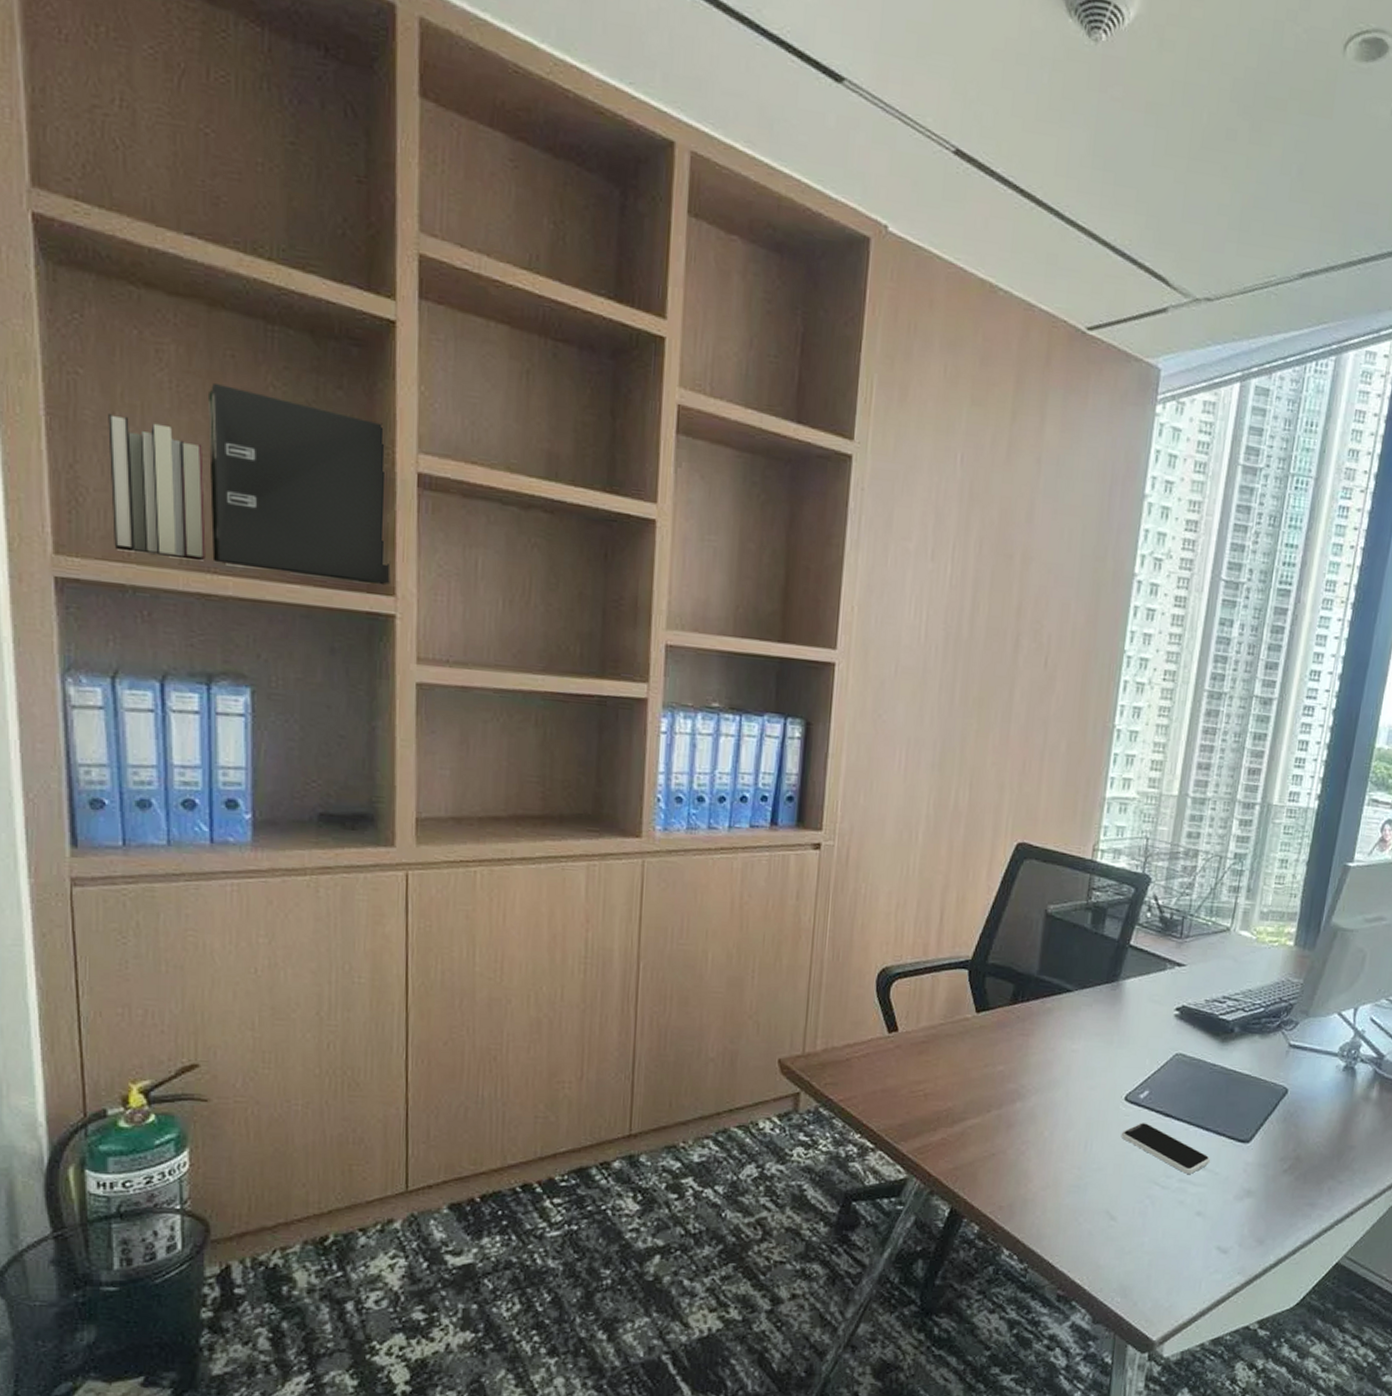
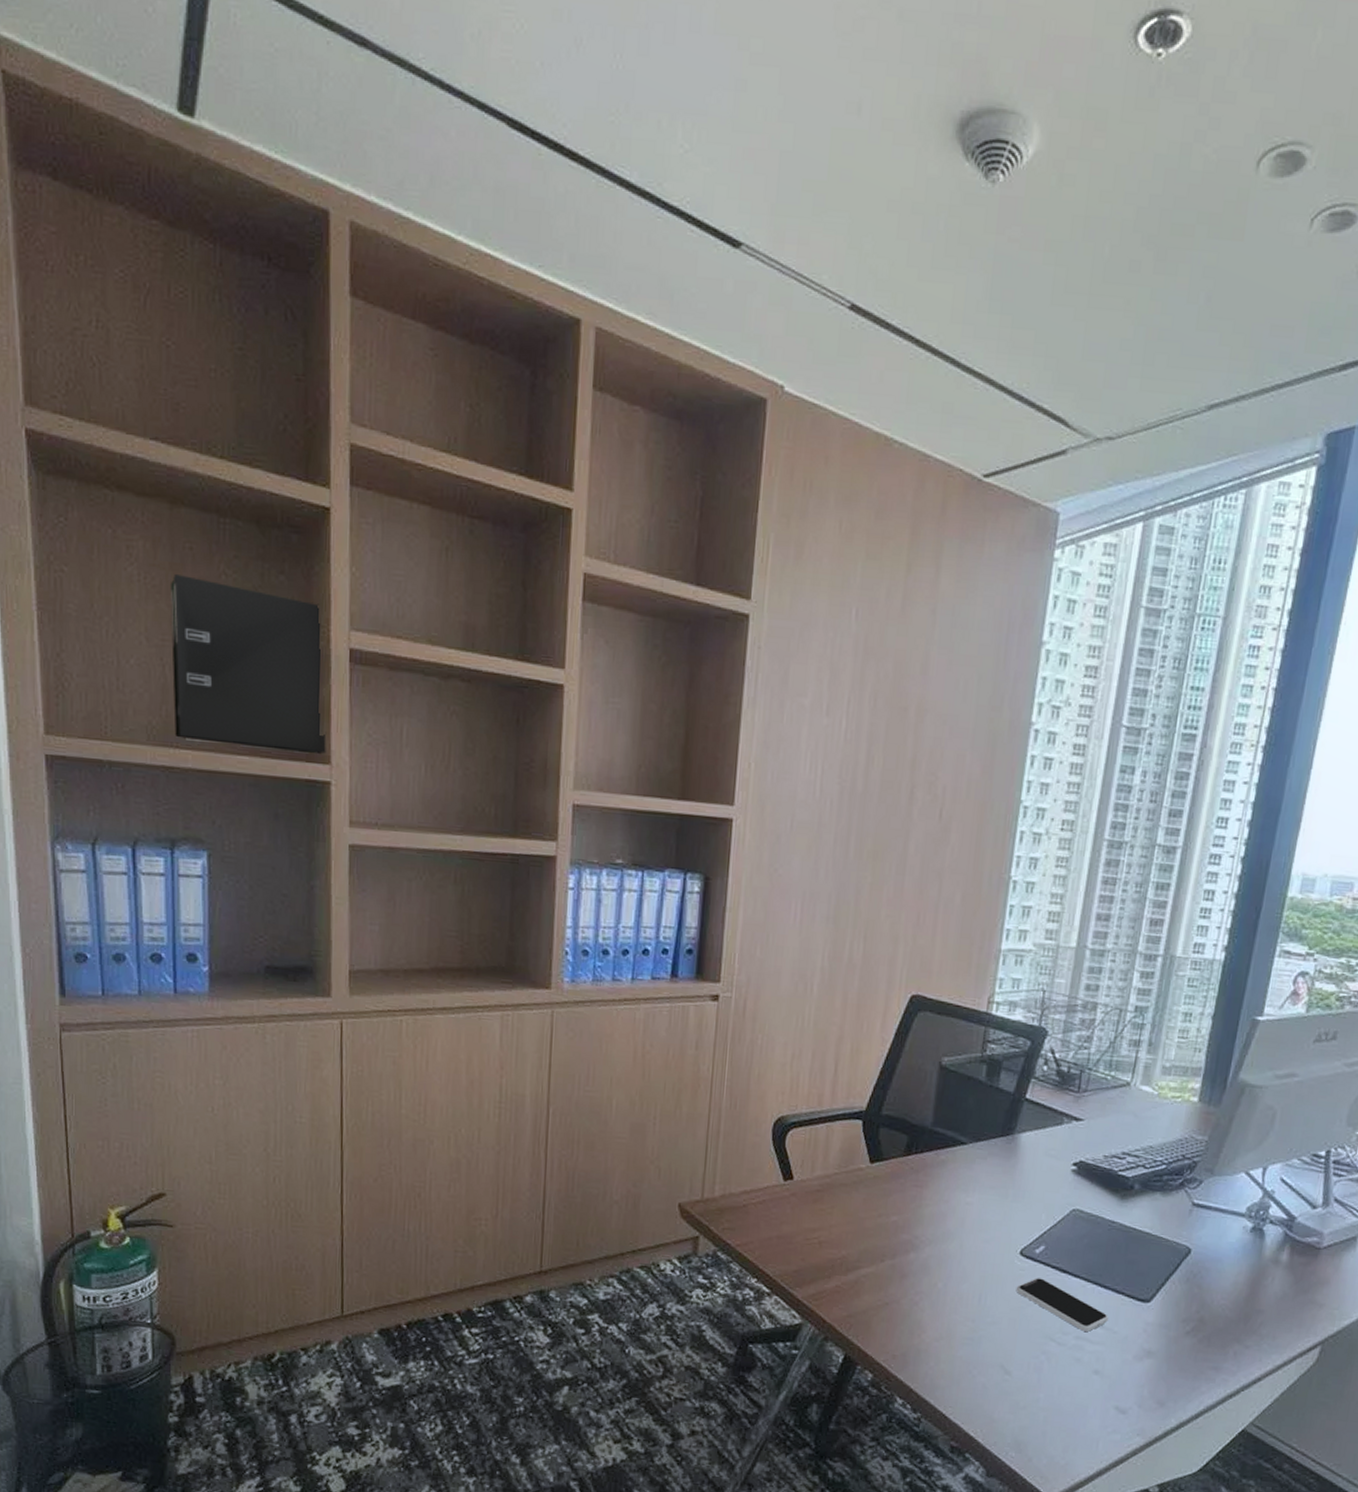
books: present [108,412,206,561] -> none [88,605,169,737]

